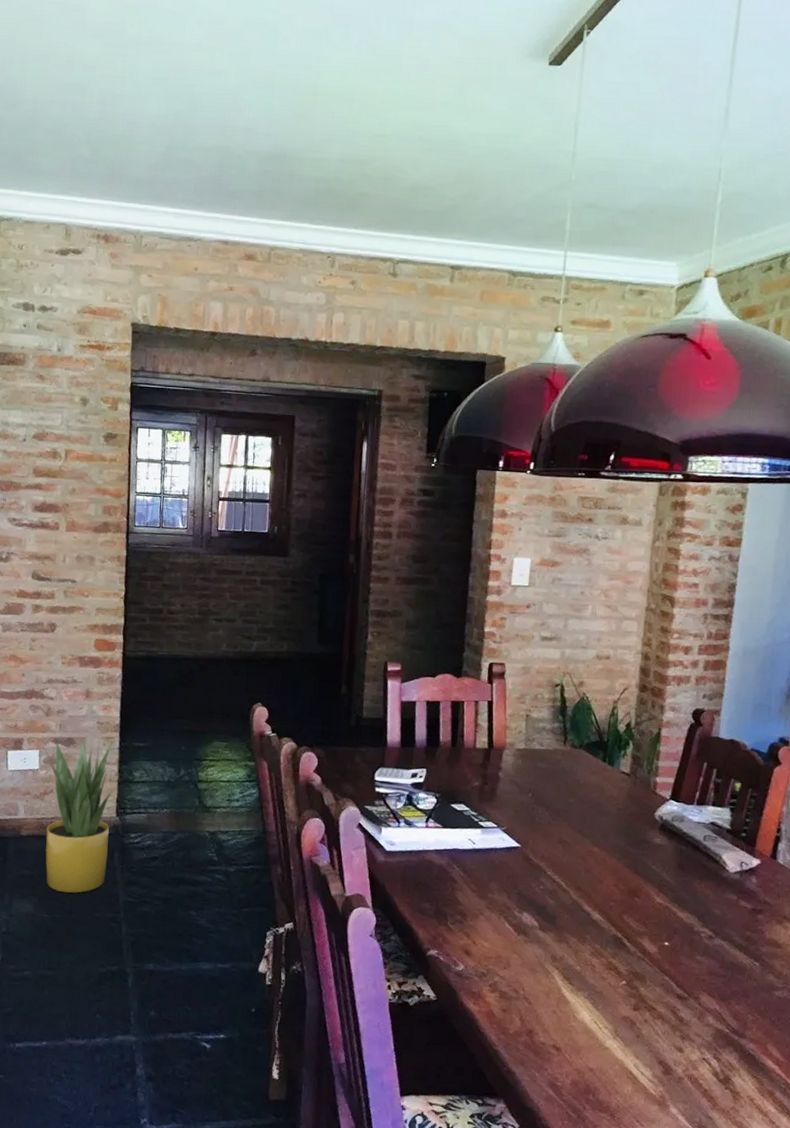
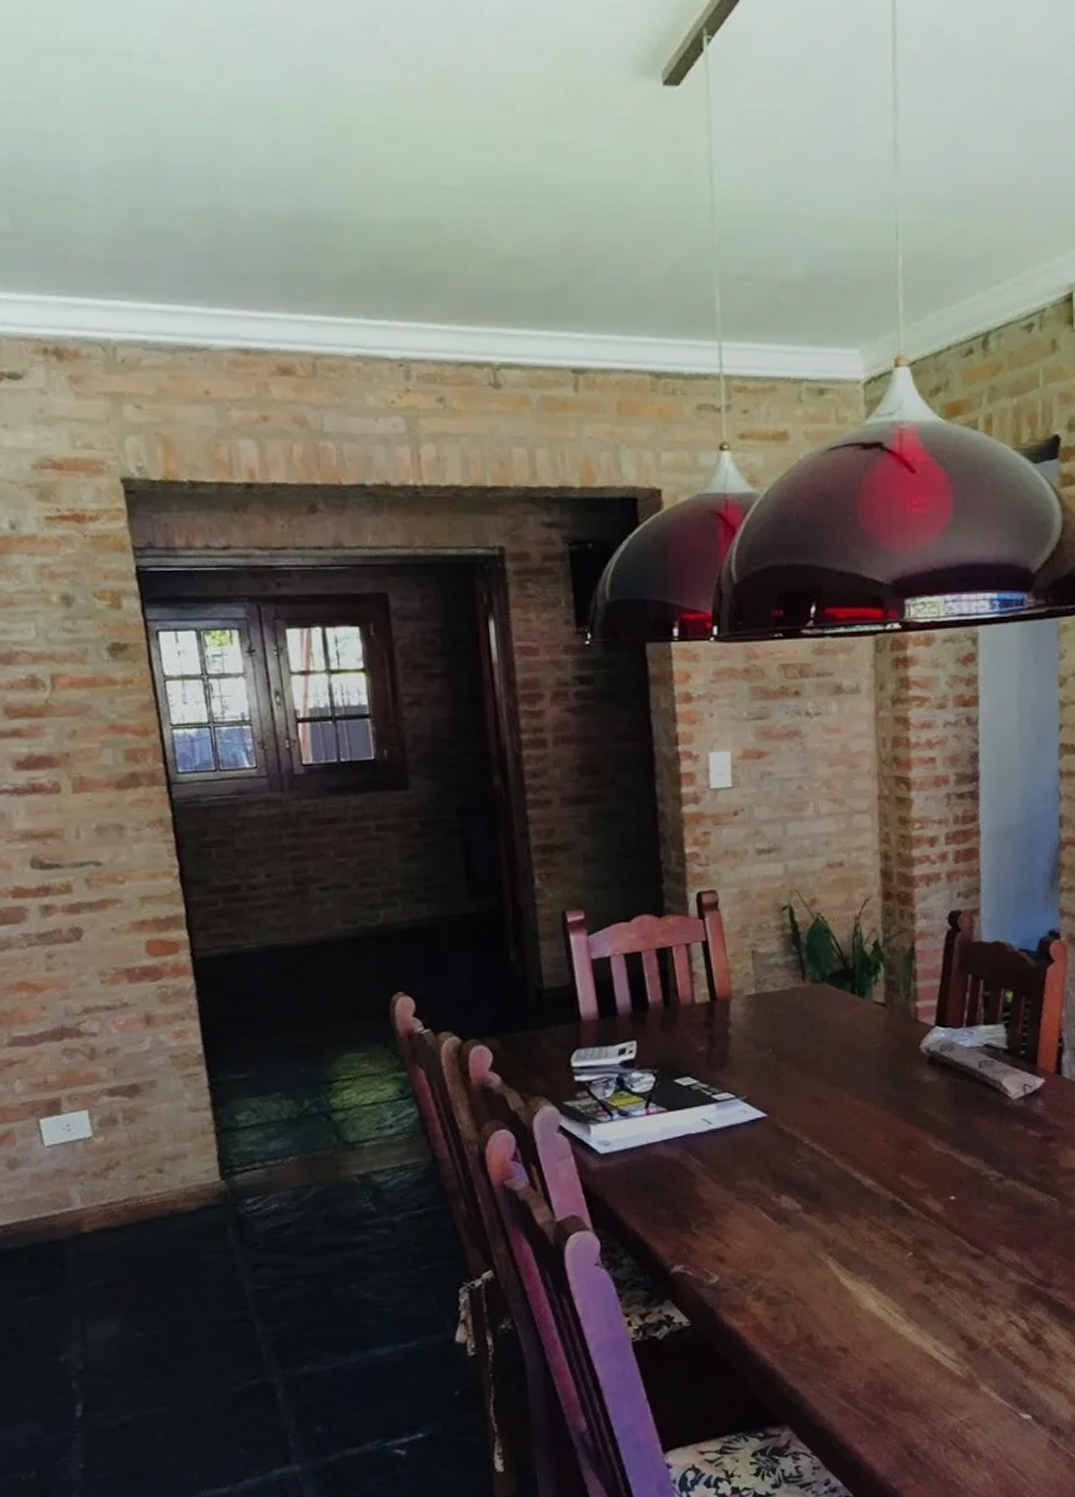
planter: present [45,738,113,894] -> none [98,1080,220,1299]

